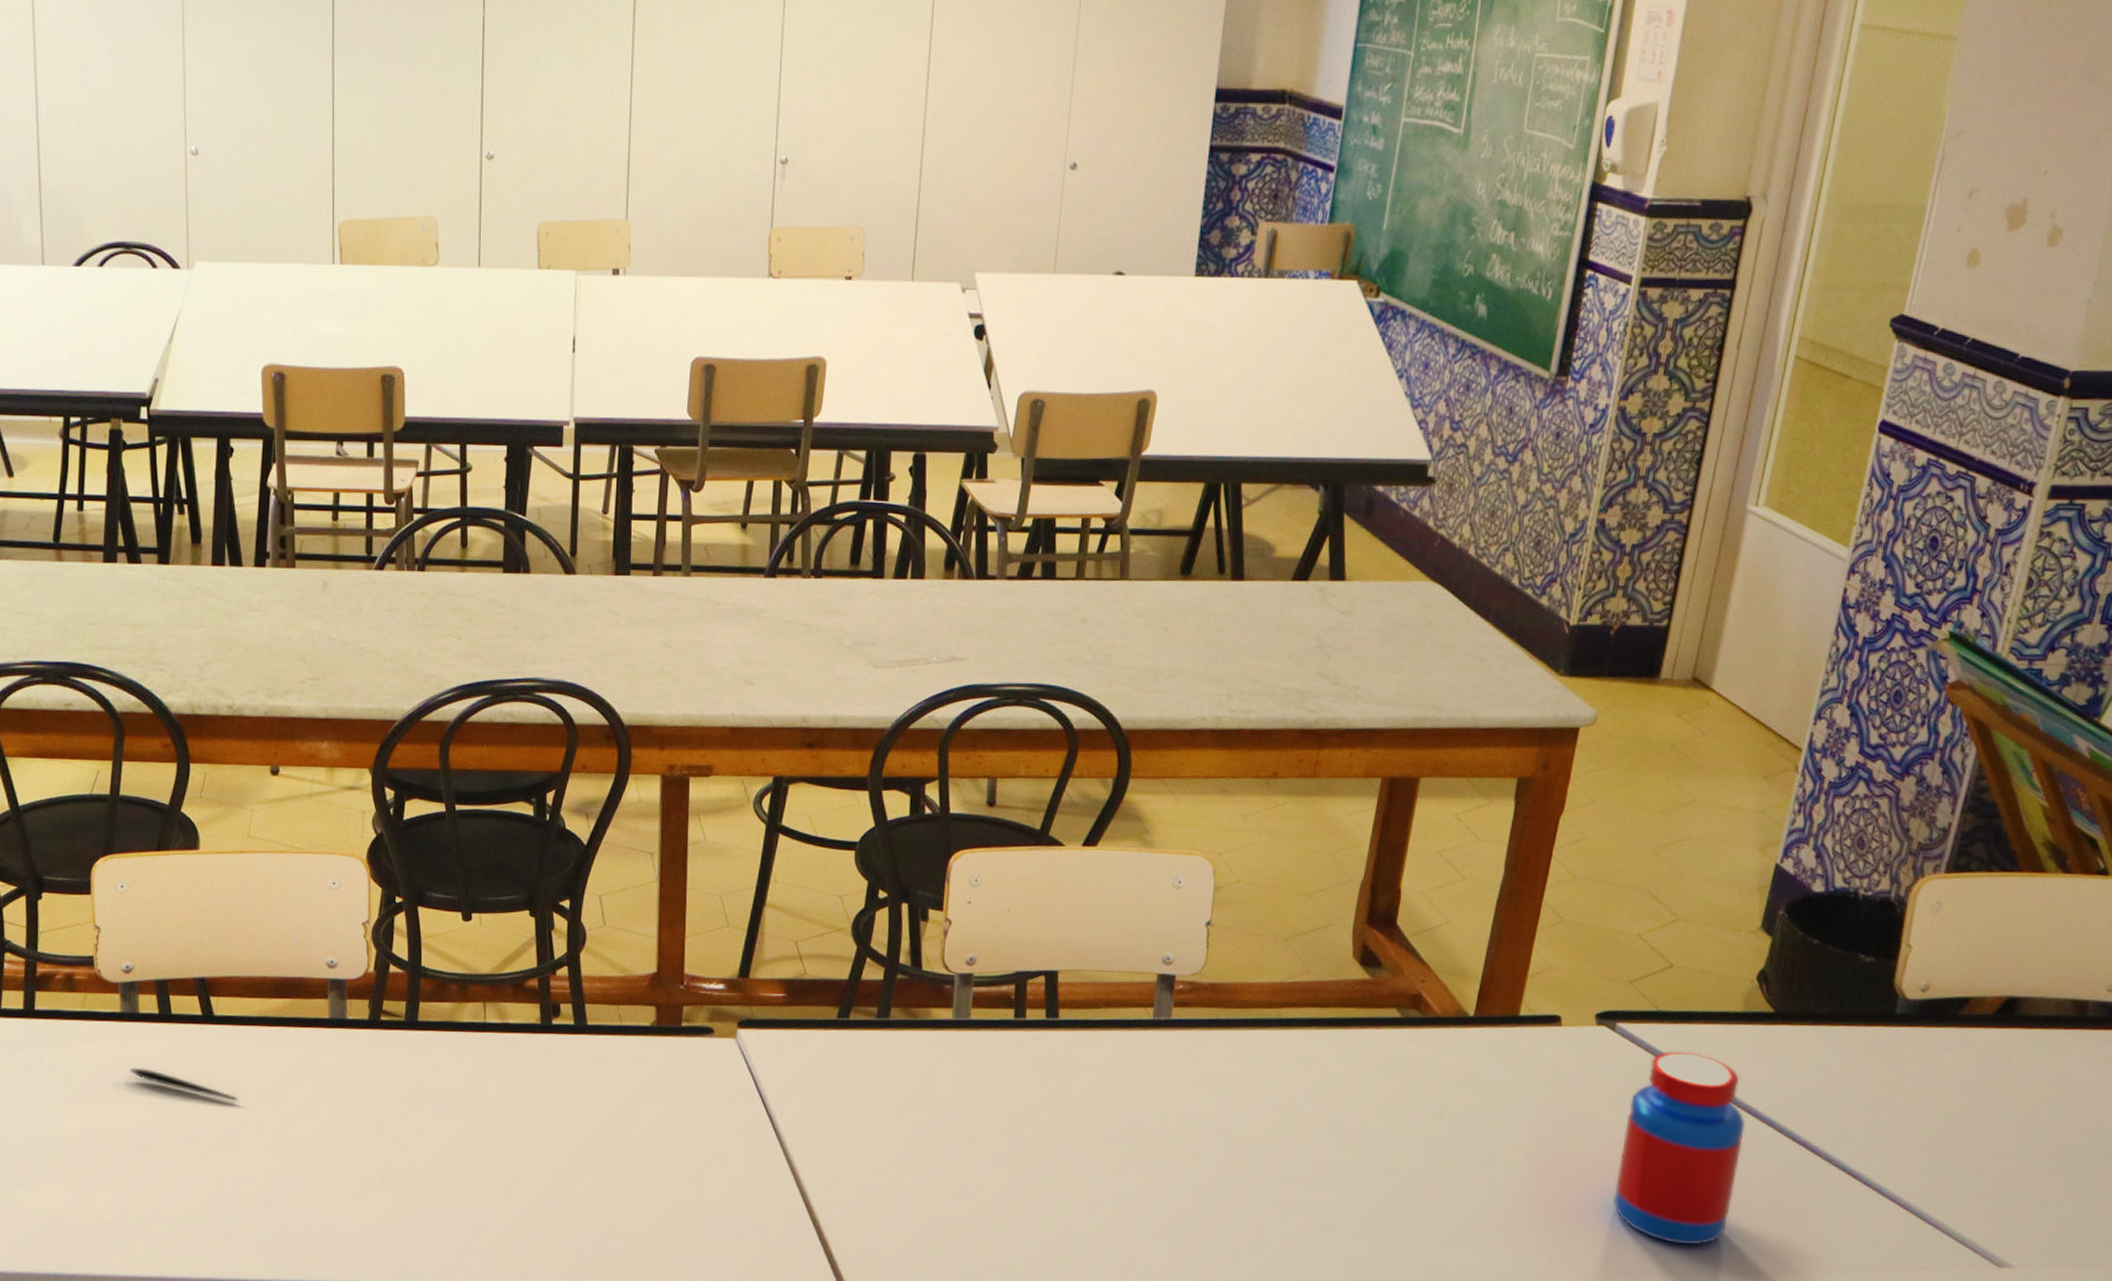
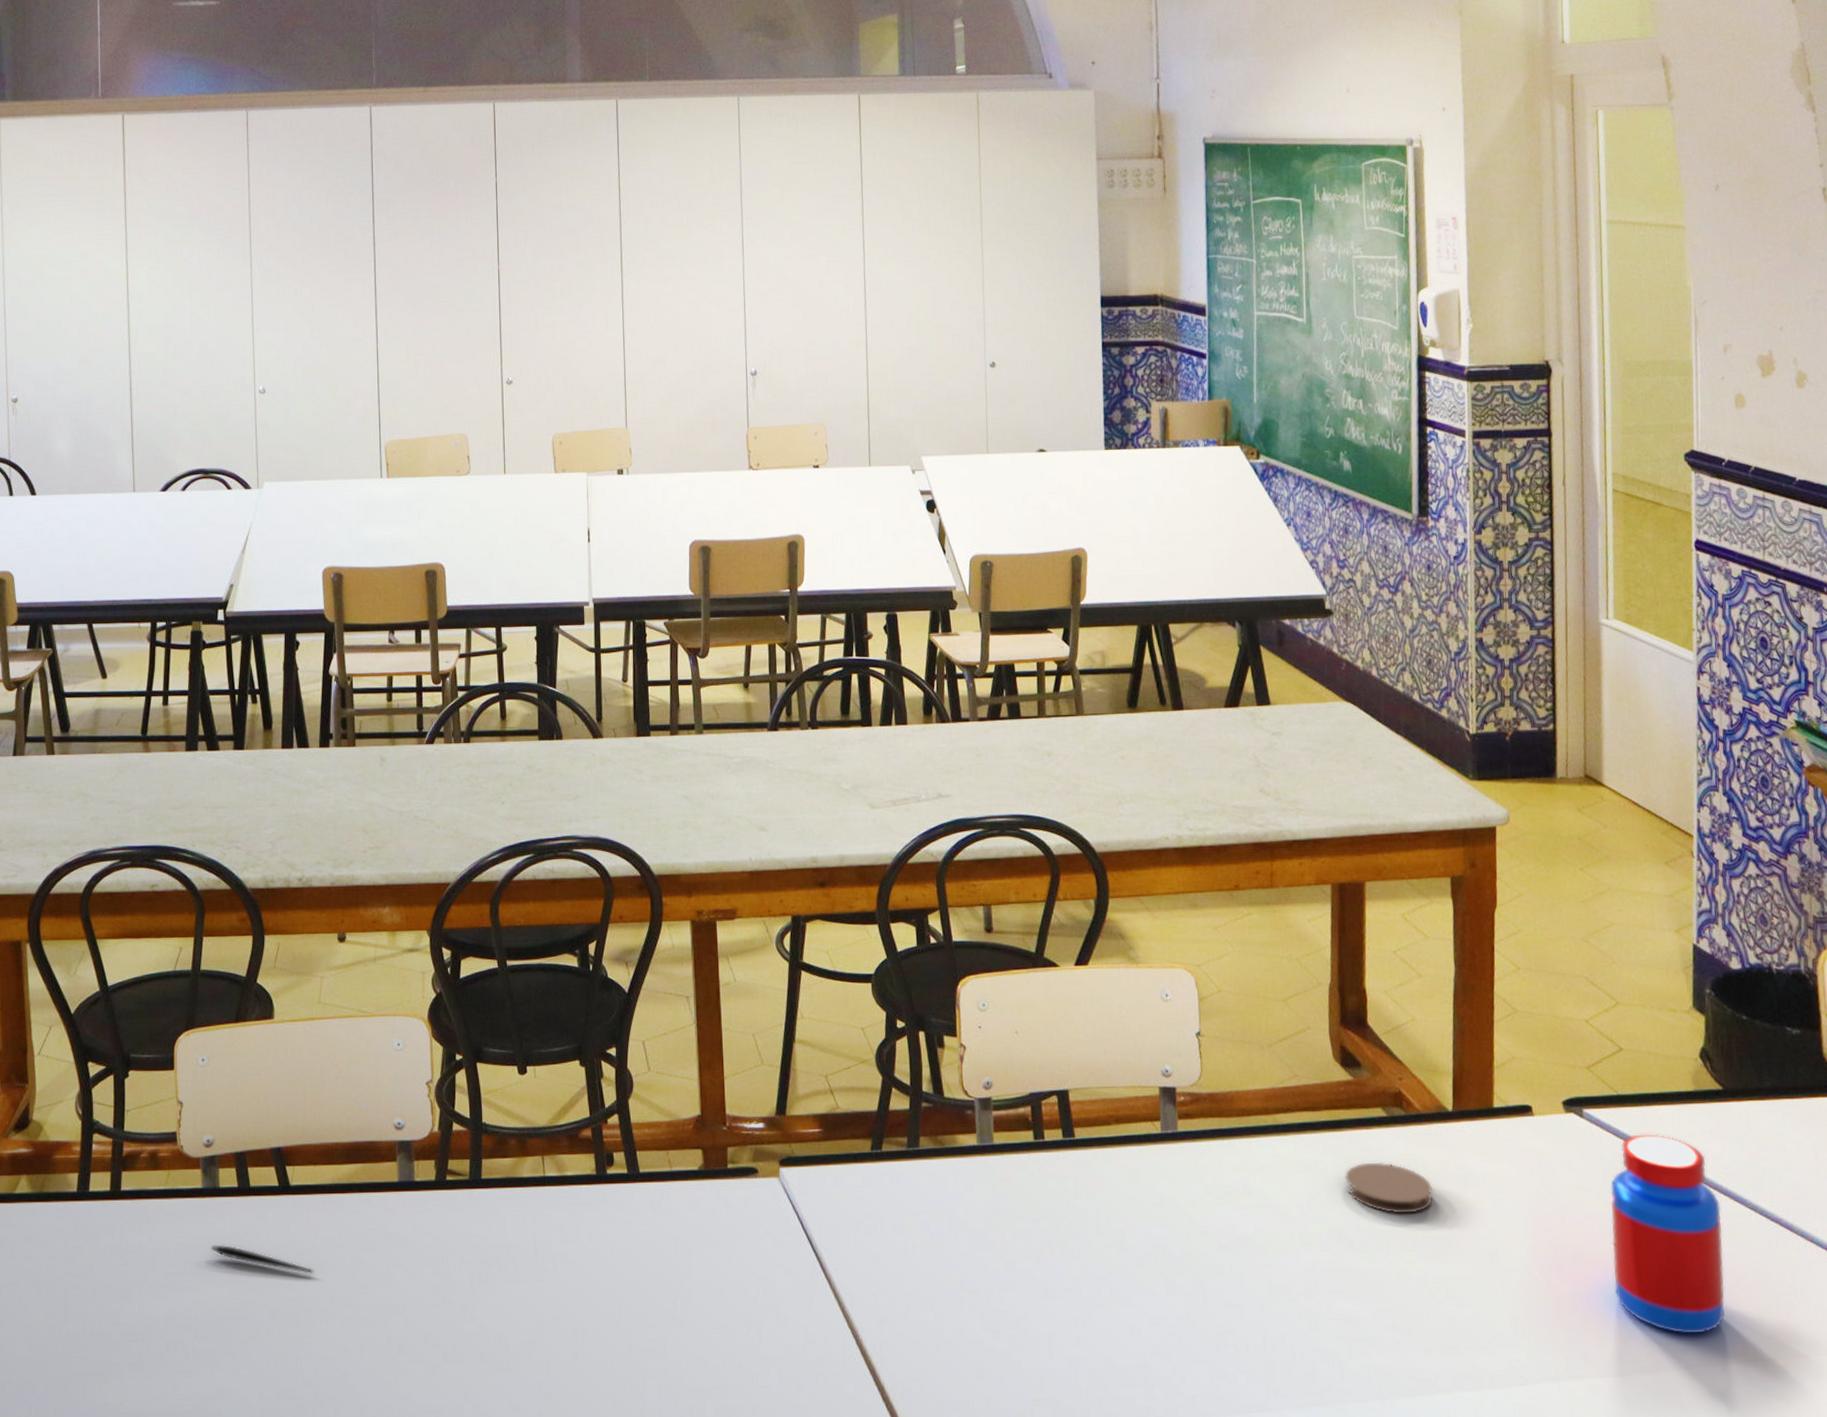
coaster: none [1345,1061,1439,1114] -> present [1345,1162,1433,1214]

